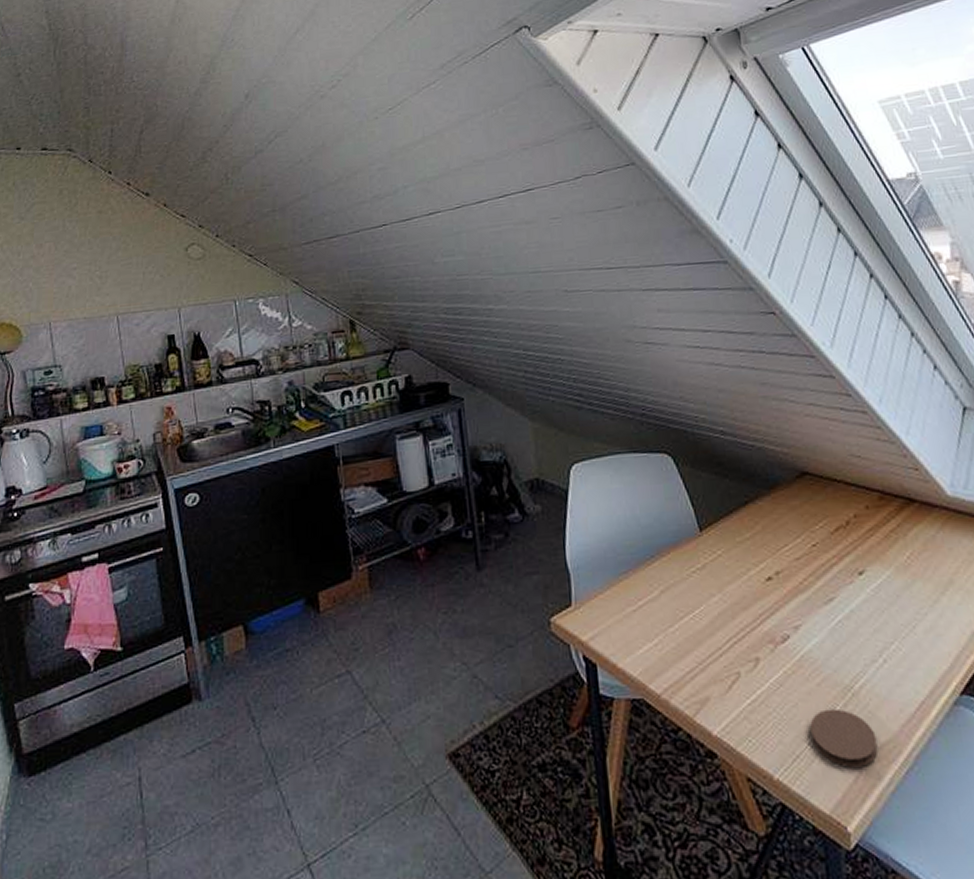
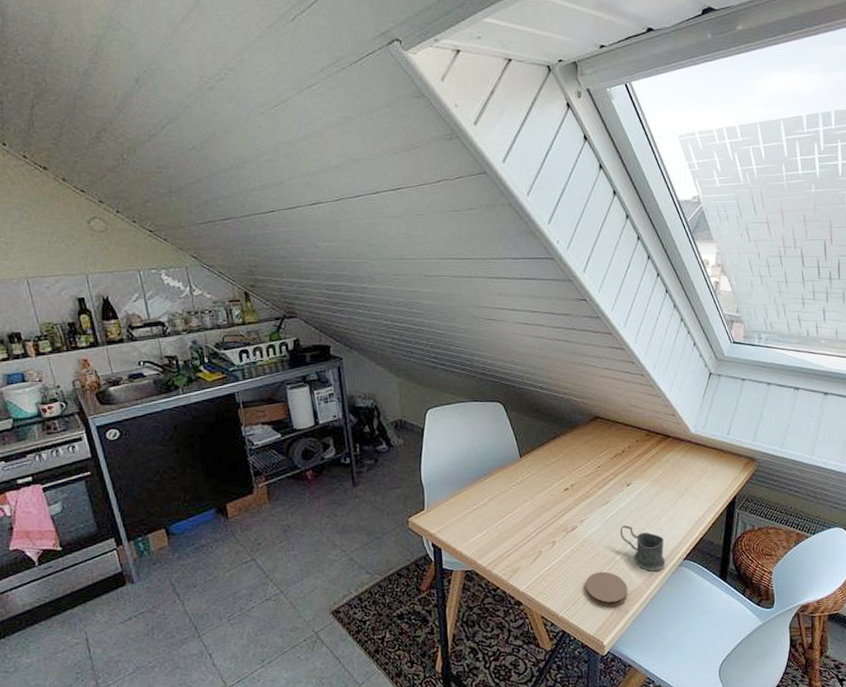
mug: none [855,635,933,712] -> present [620,525,666,572]

